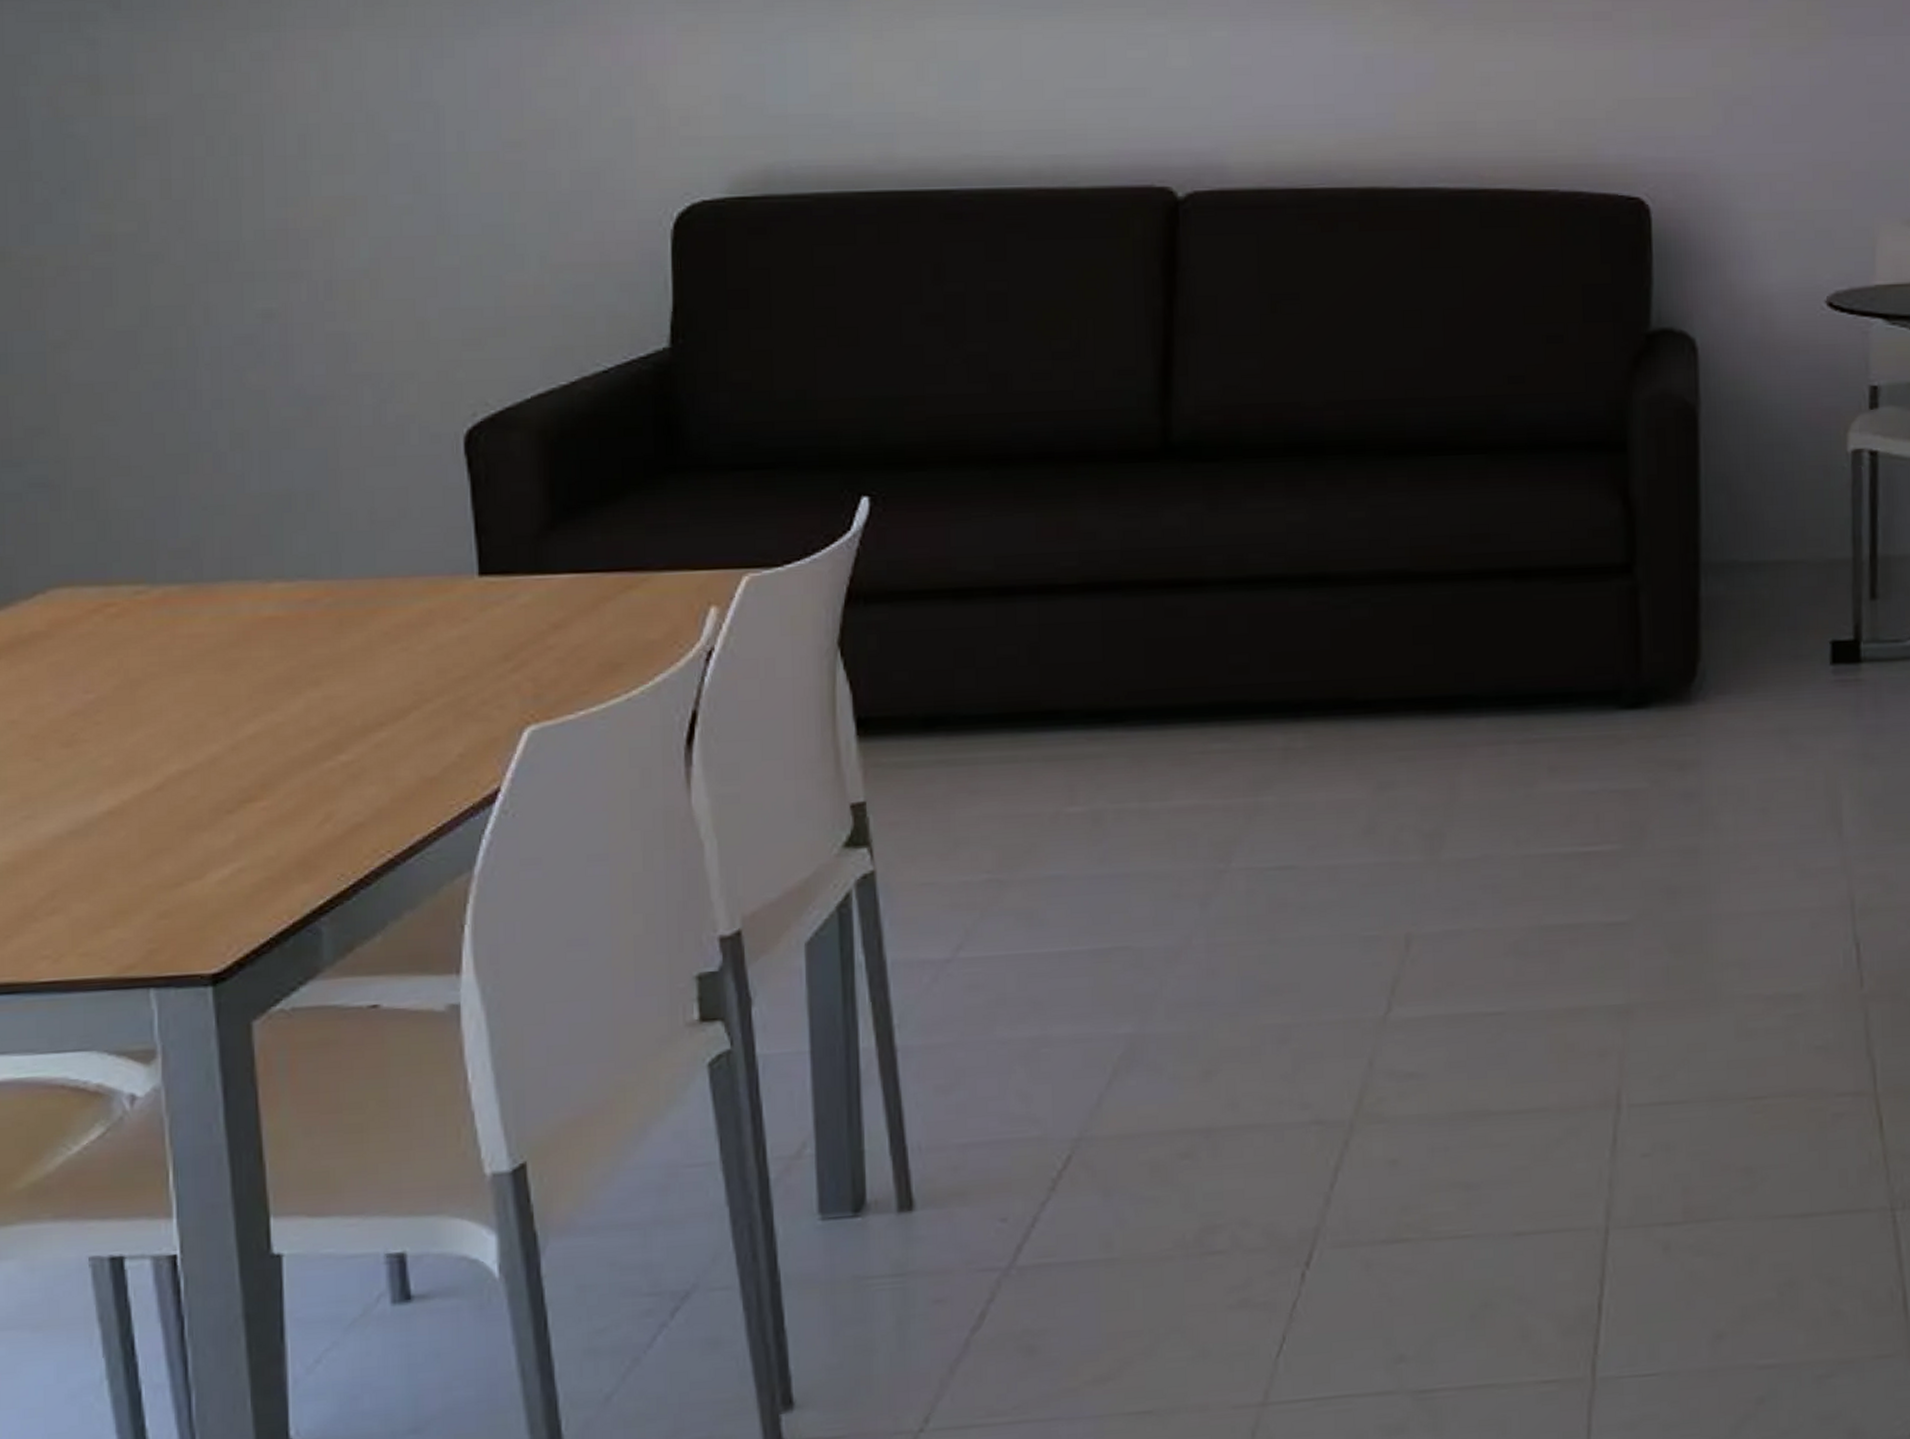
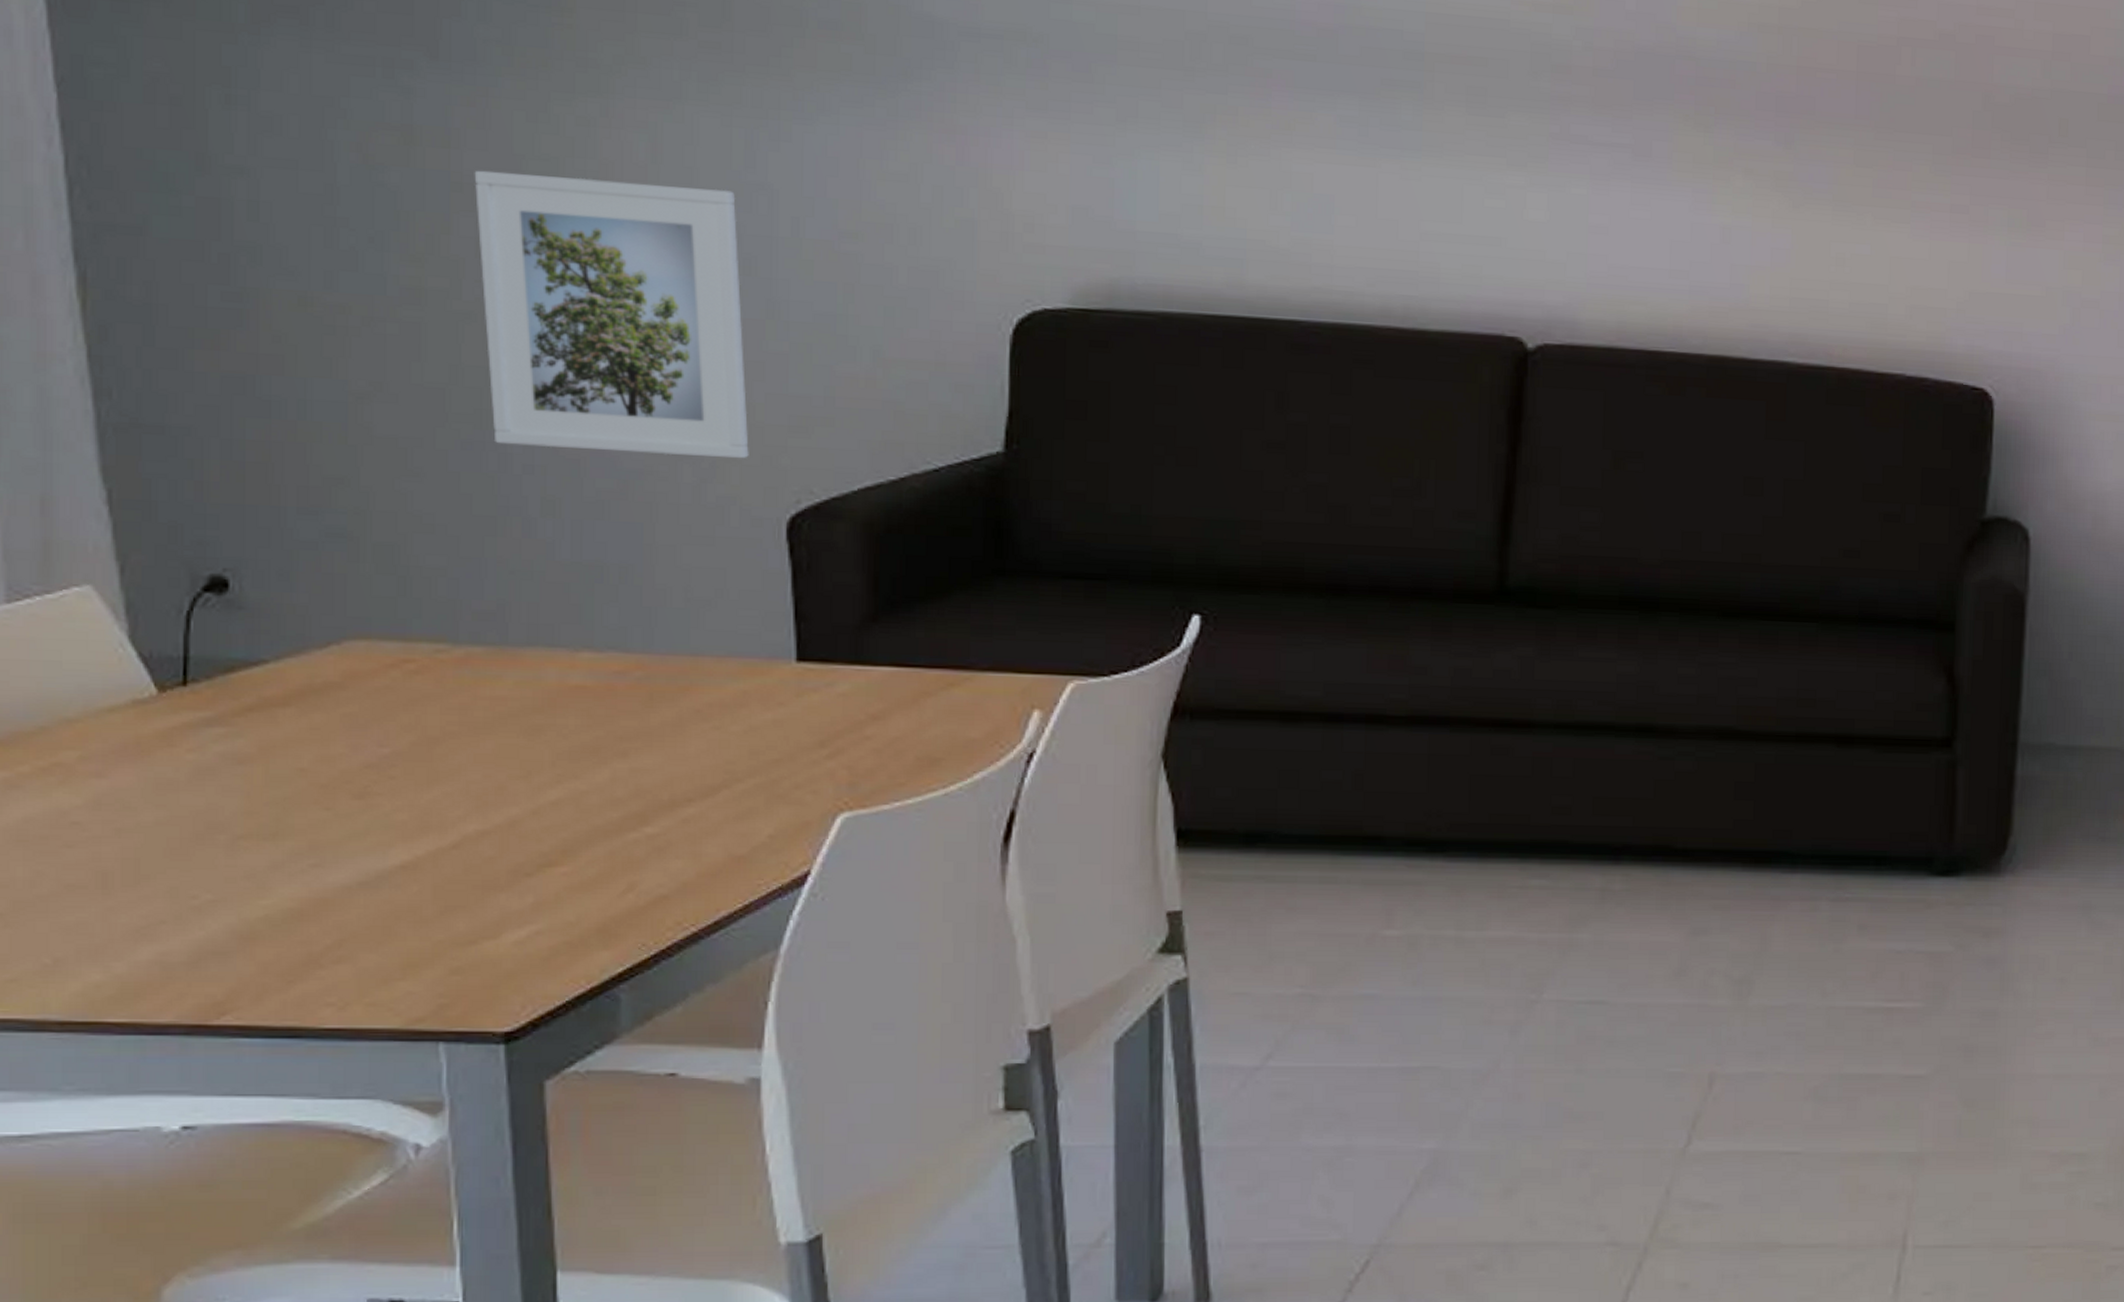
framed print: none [157,110,426,382] -> present [474,170,749,459]

